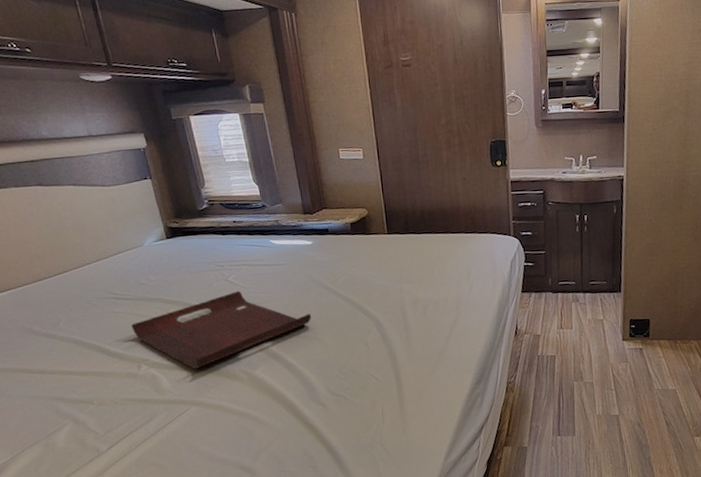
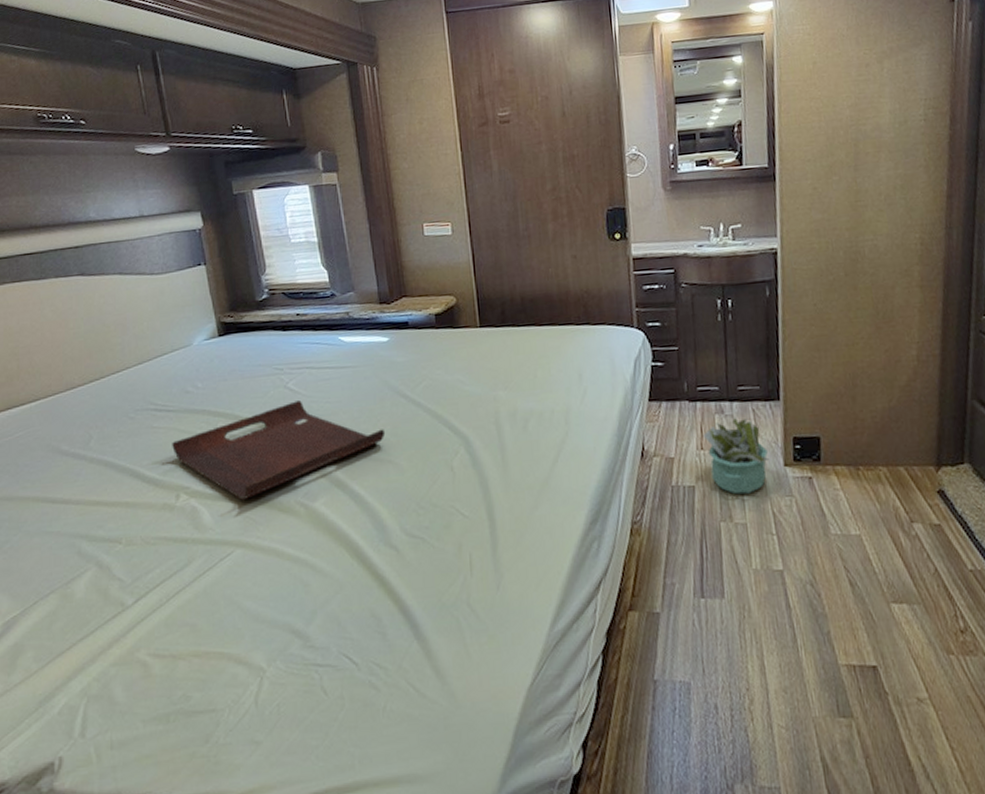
decorative plant: none [562,304,612,362] -> present [703,417,770,495]

